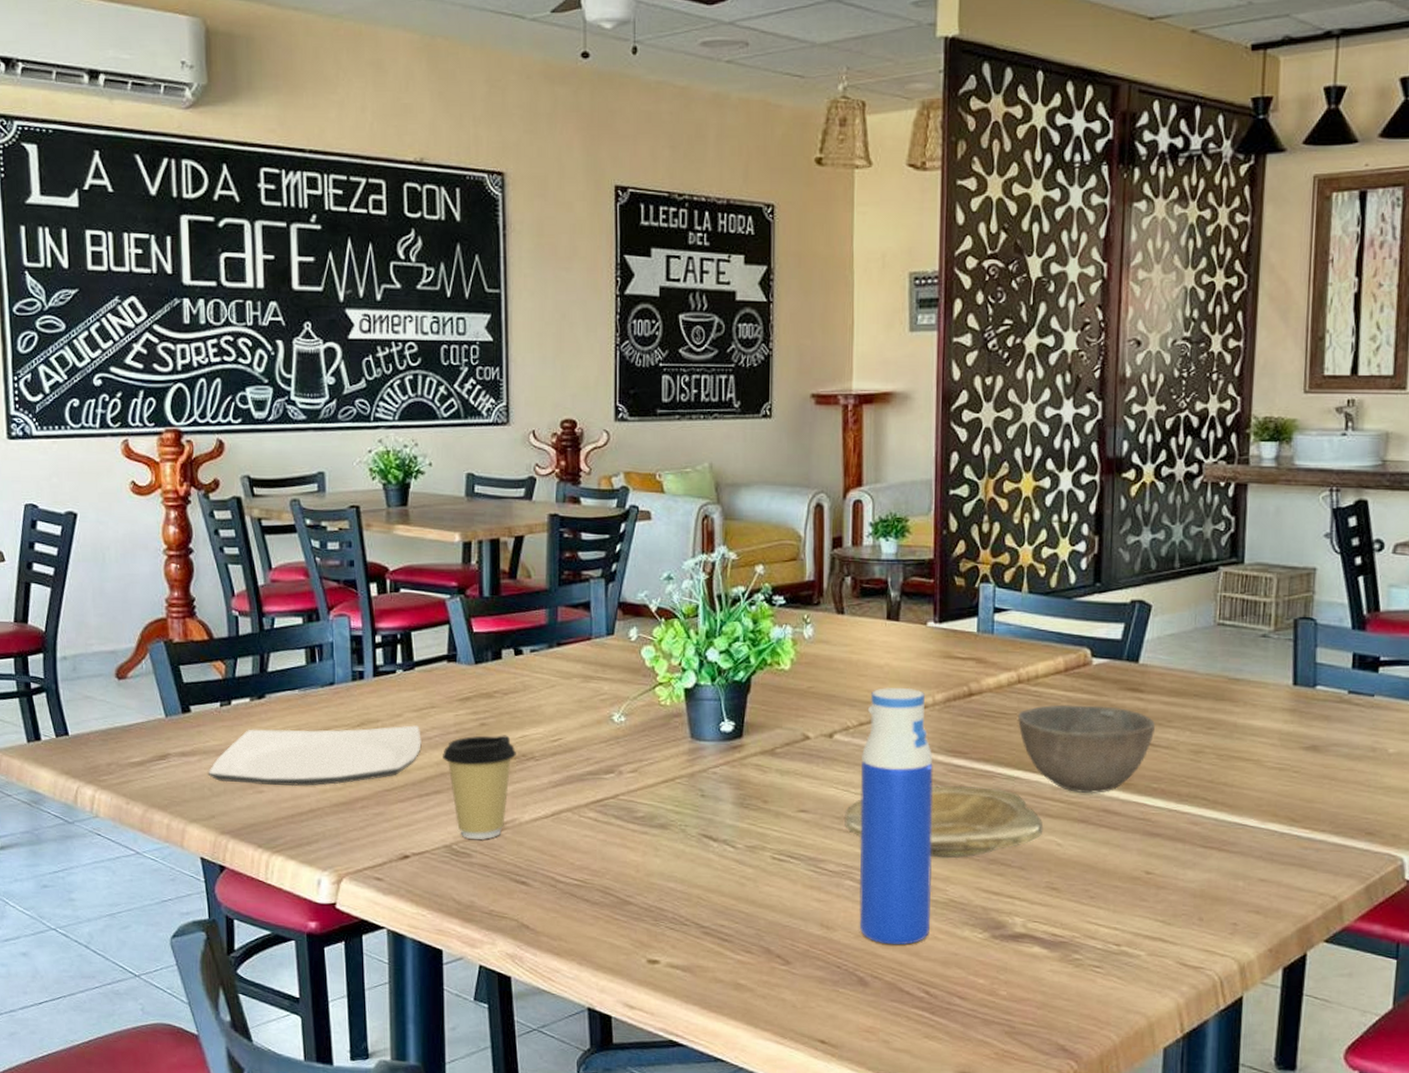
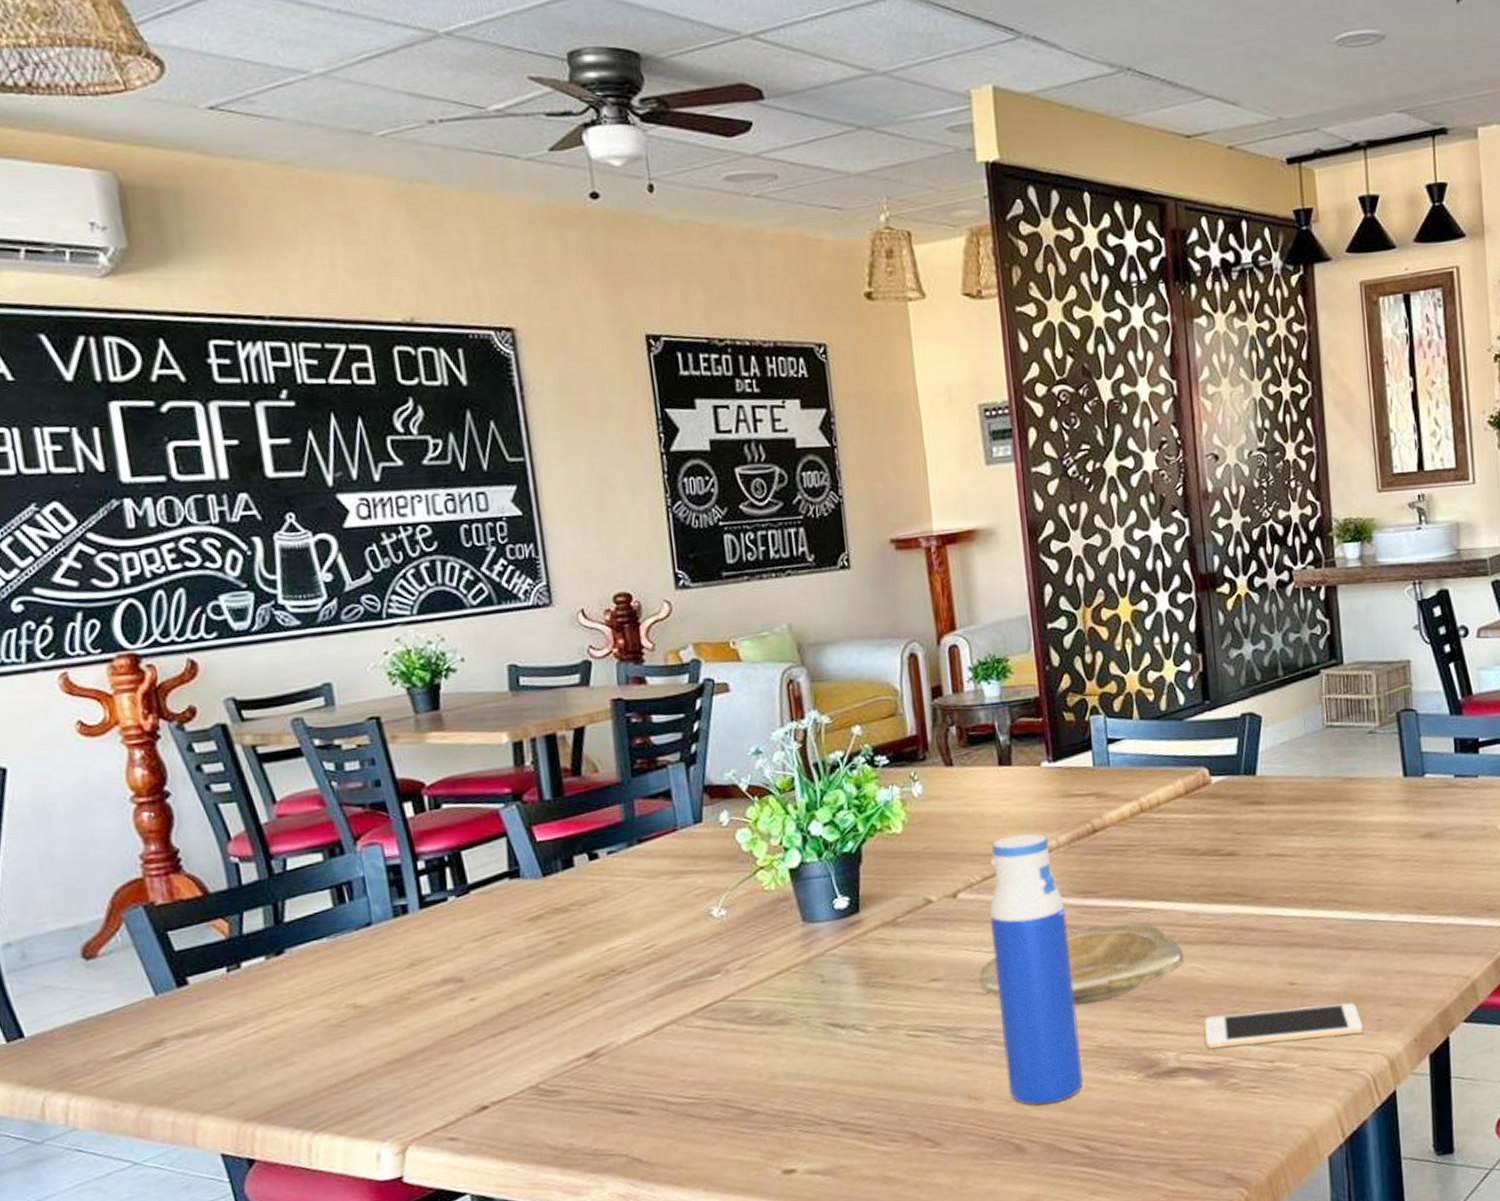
plate: present [209,725,422,787] -> none [220,956,489,1060]
coffee cup: present [443,735,516,839] -> none [515,951,604,1075]
bowl: present [1018,704,1155,793] -> none [1145,823,1280,915]
cell phone: none [1055,890,1217,934] -> present [1204,1002,1364,1050]

